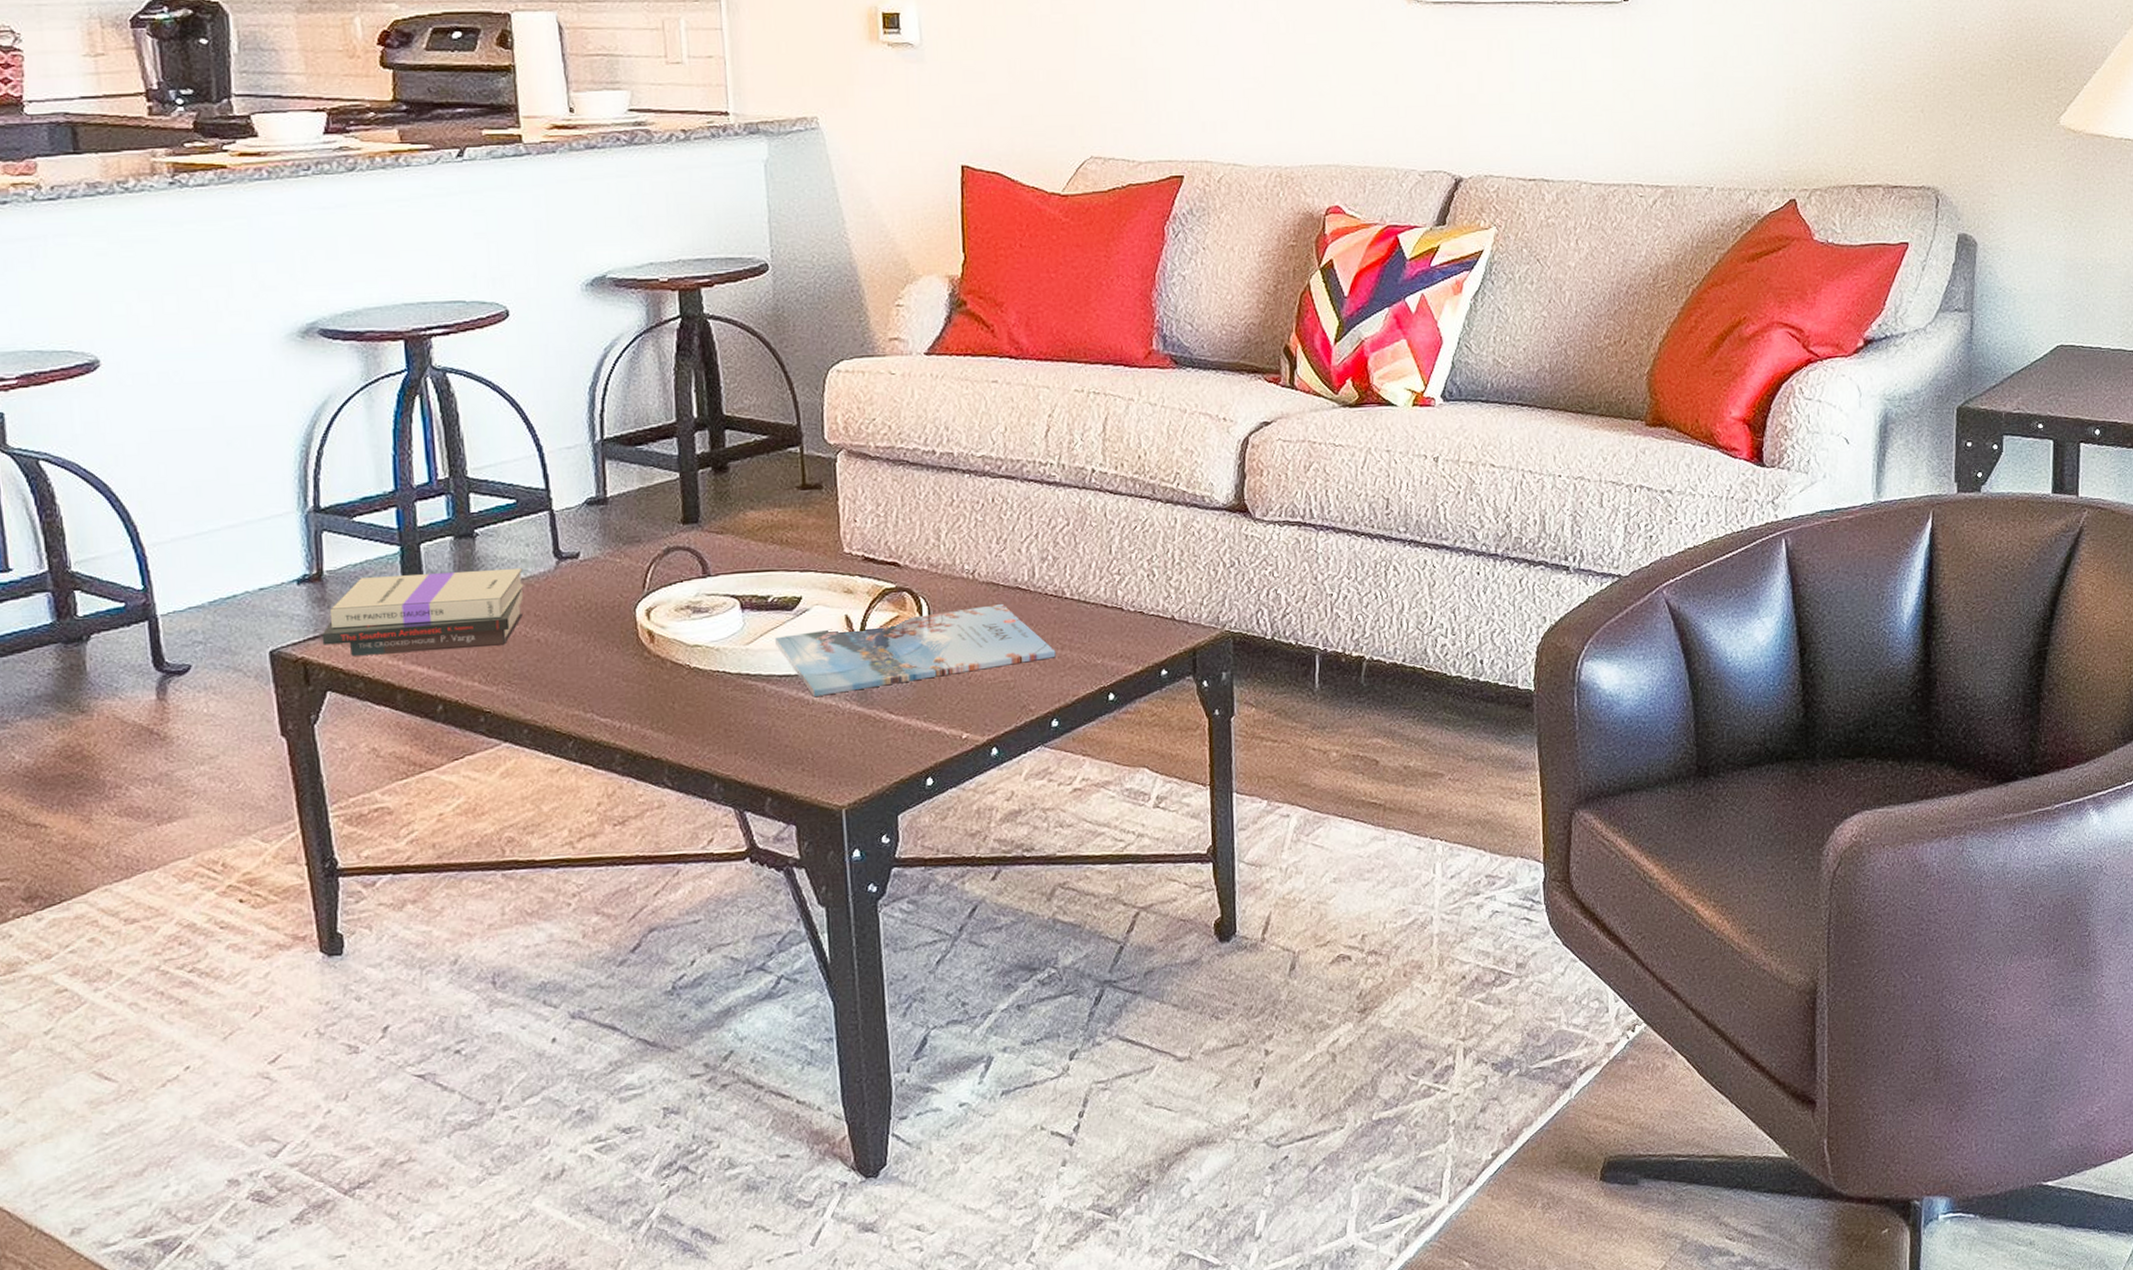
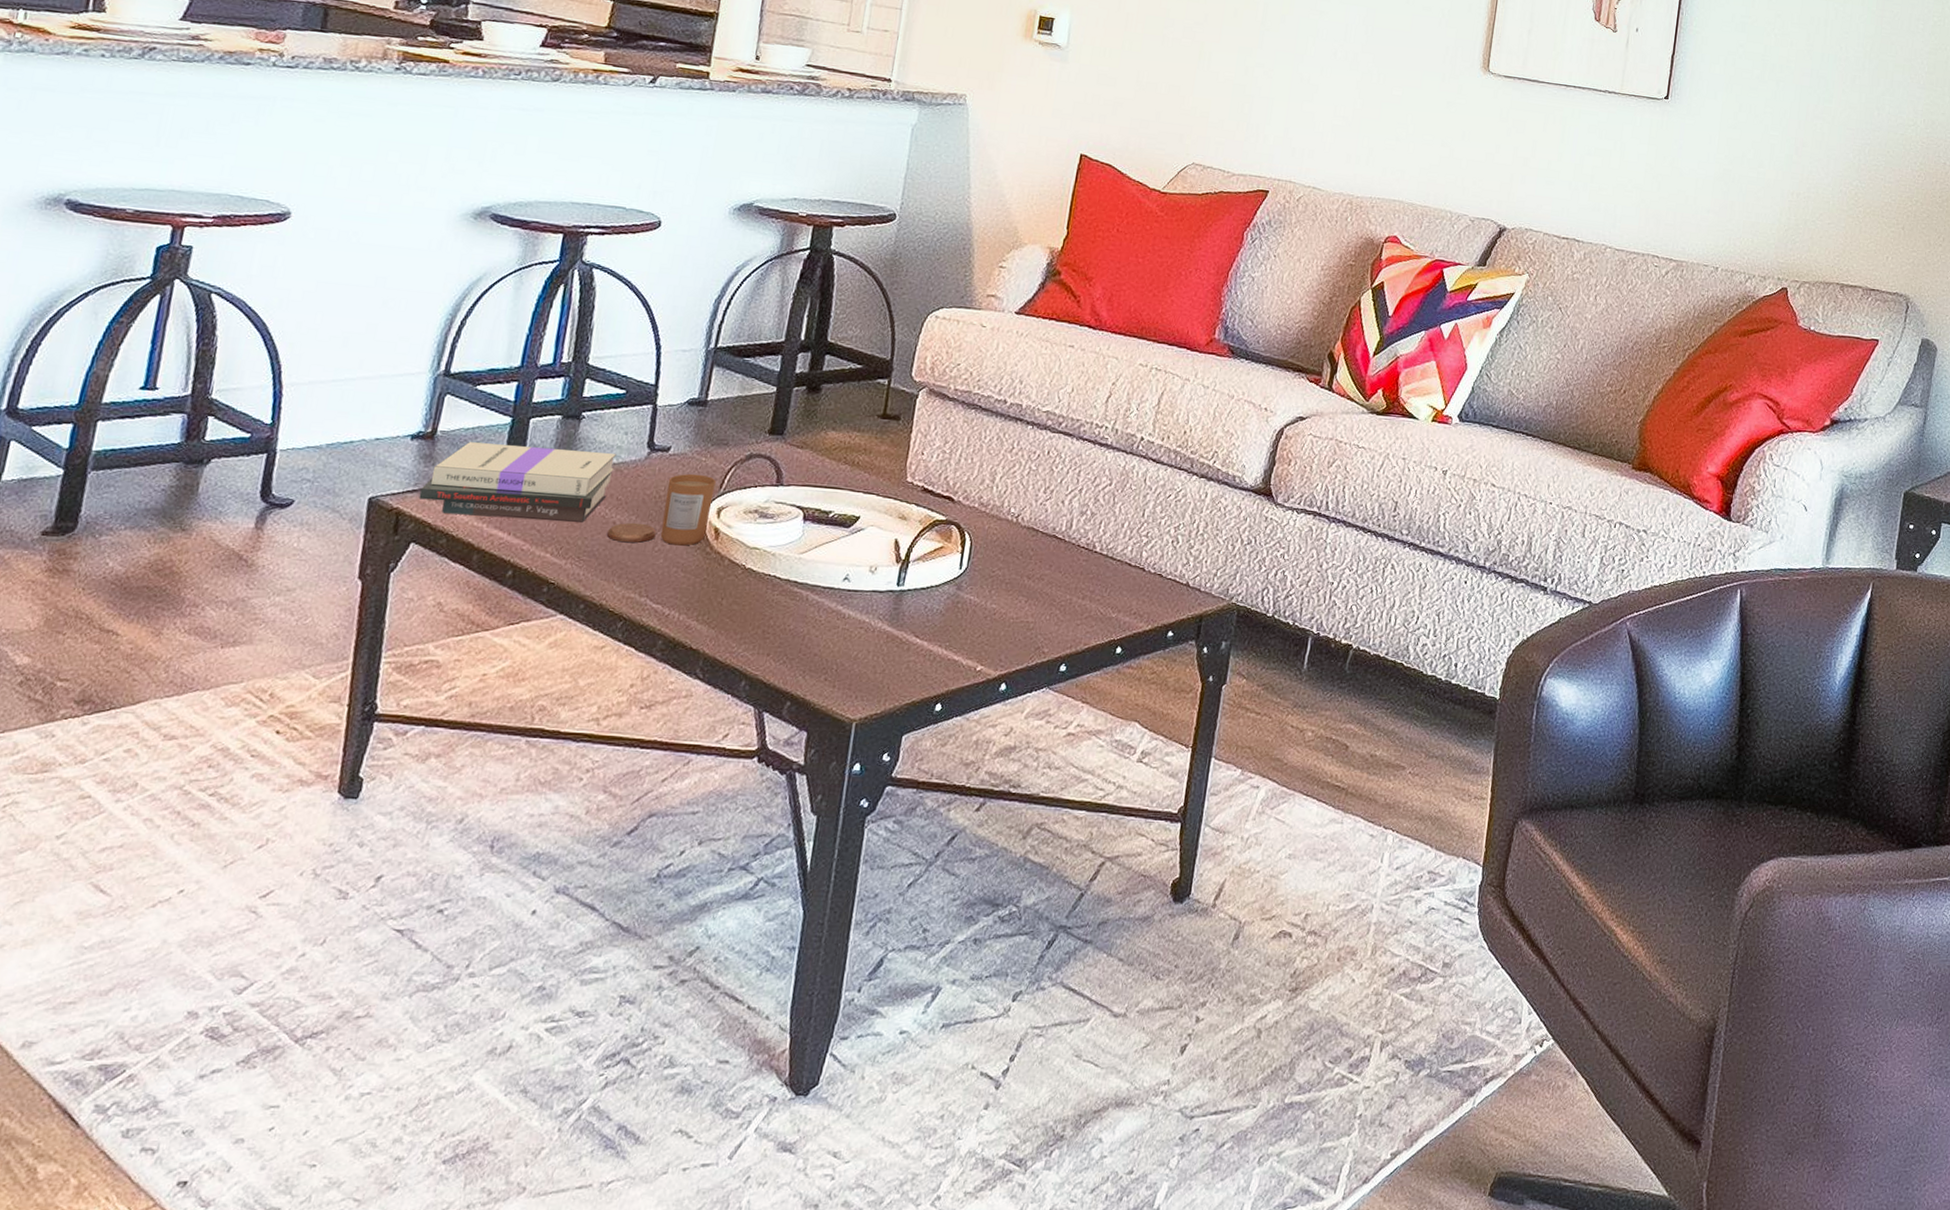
candle: none [534,577,639,660] -> present [607,473,716,546]
magazine: present [775,603,1056,696] -> none [827,548,1077,612]

